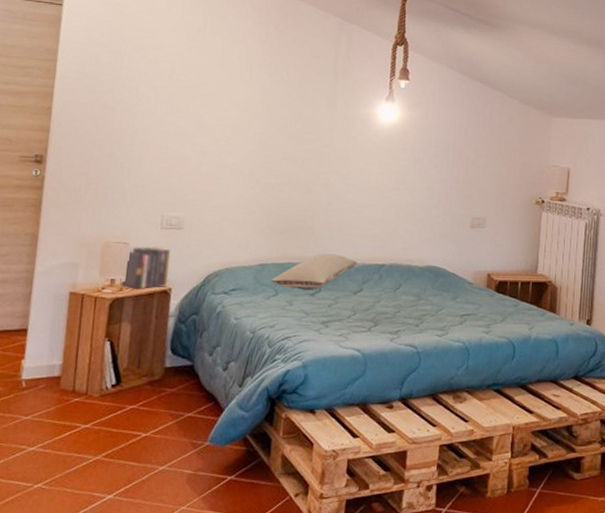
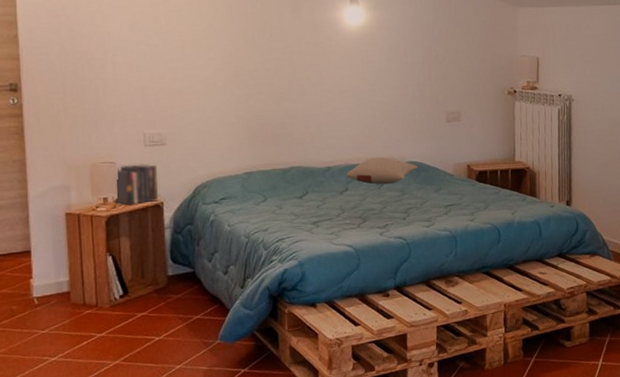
pillow: present [270,254,358,290] -> none [258,157,340,194]
pillow: none [362,258,437,288] -> present [345,156,418,185]

